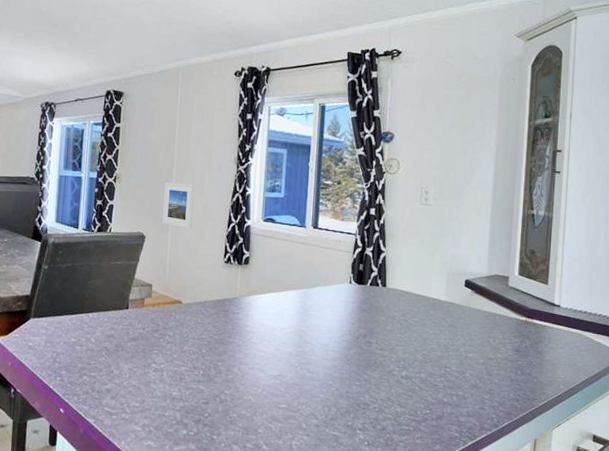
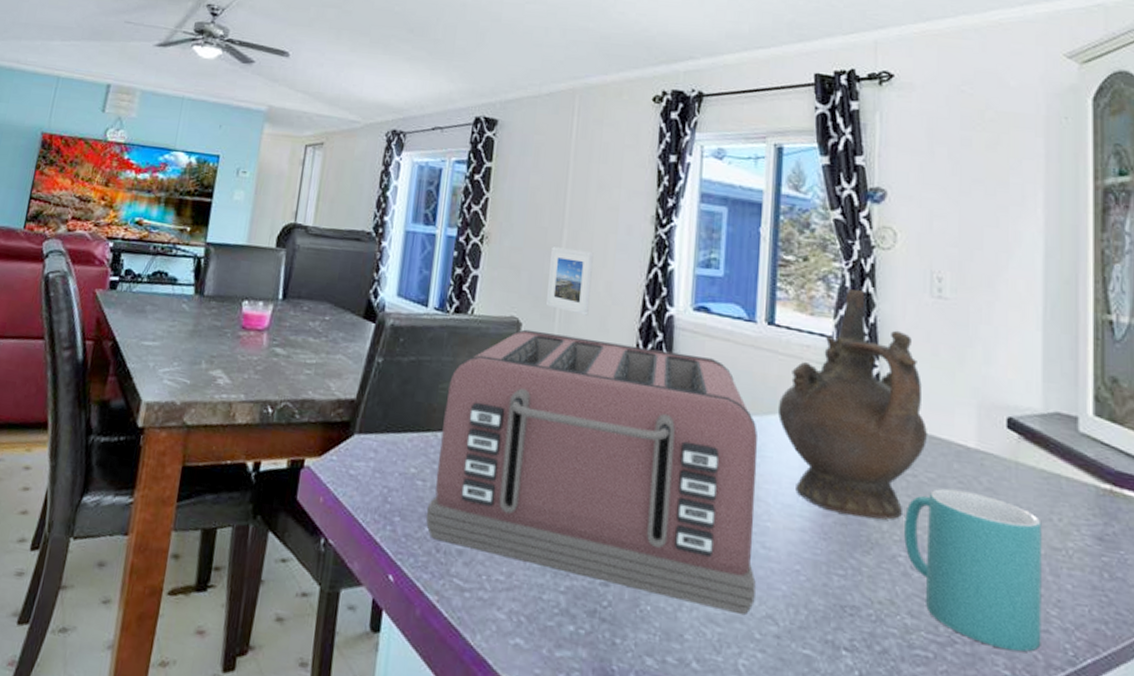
toaster: none [84,240,306,415] -> present [425,329,758,616]
ceremonial vessel: none [319,202,415,349] -> present [777,289,927,520]
mug: none [398,327,483,422] -> present [904,488,1042,652]

